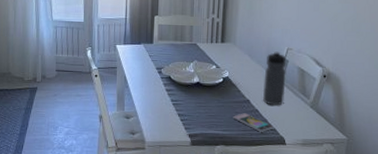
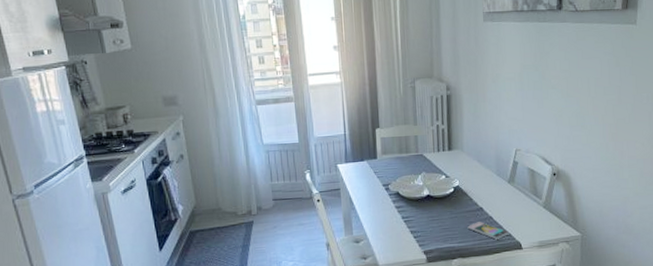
water bottle: present [262,51,286,106] -> none [494,153,518,211]

